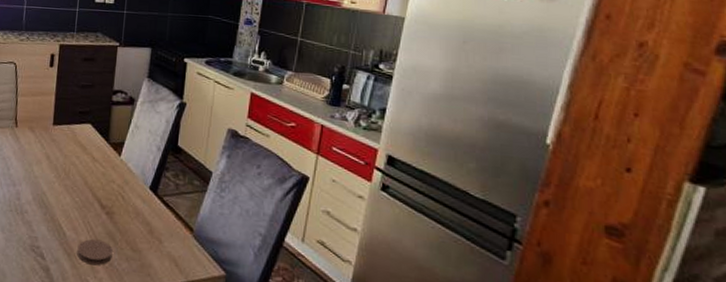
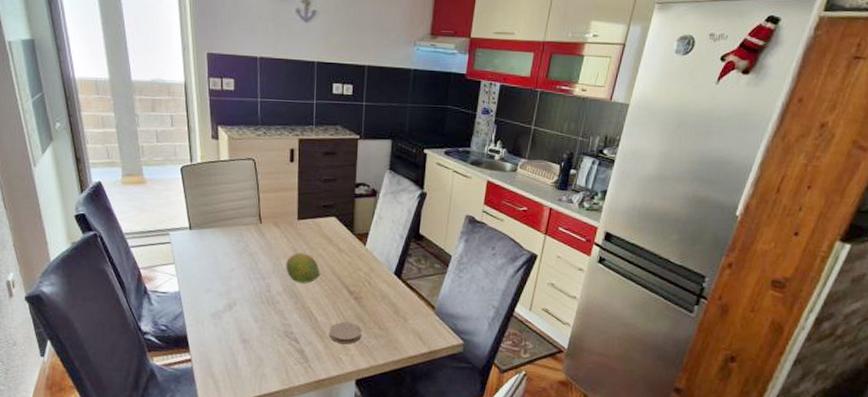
fruit: none [37,159,72,194] -> present [286,252,320,284]

